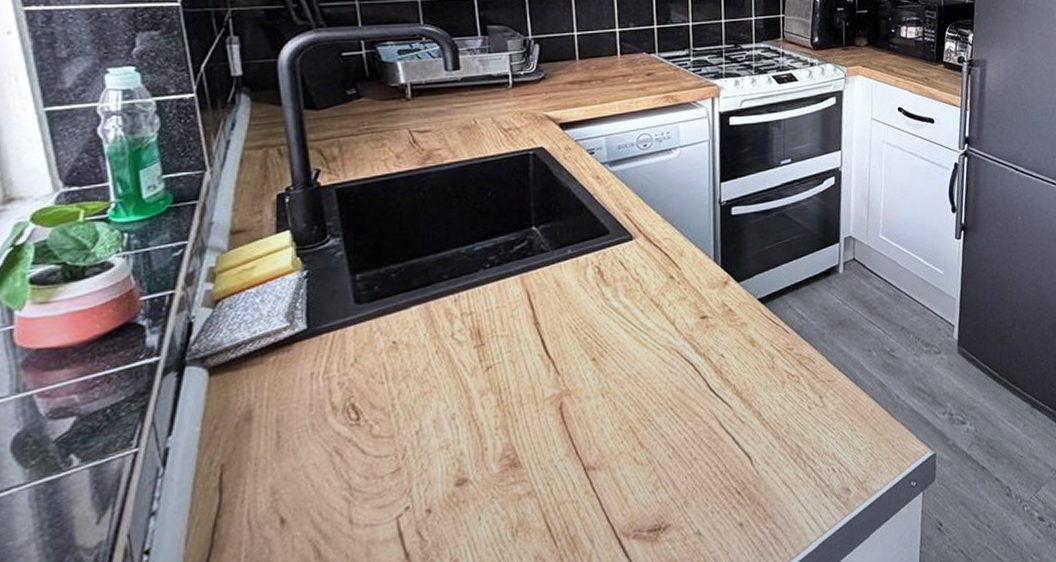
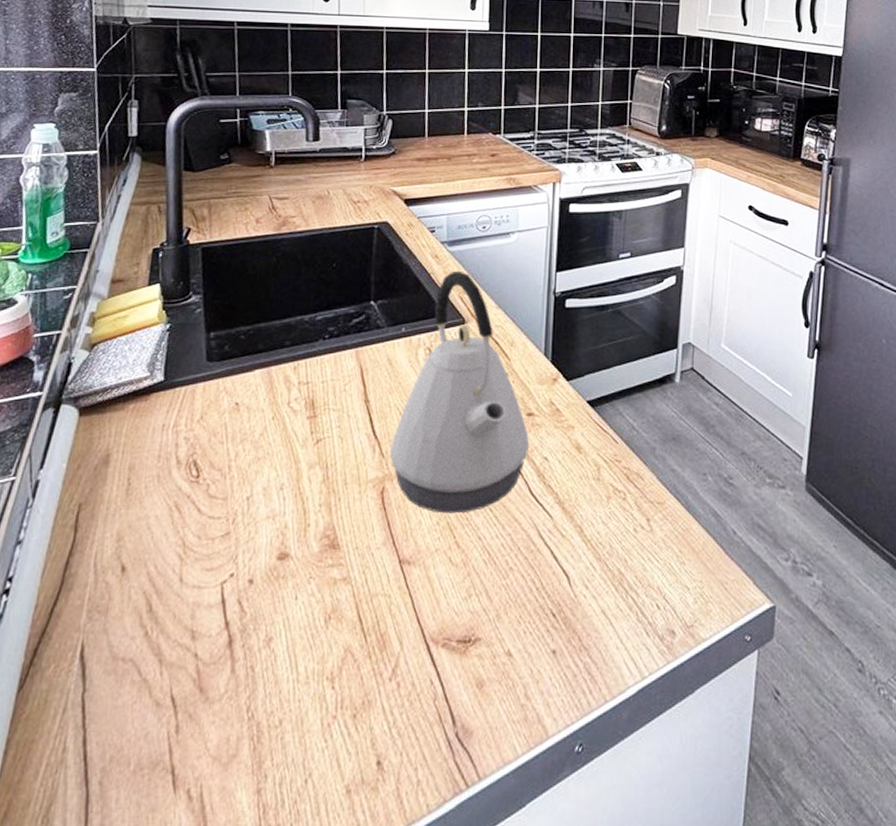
kettle: none [566,189,705,419] -> present [390,270,529,514]

